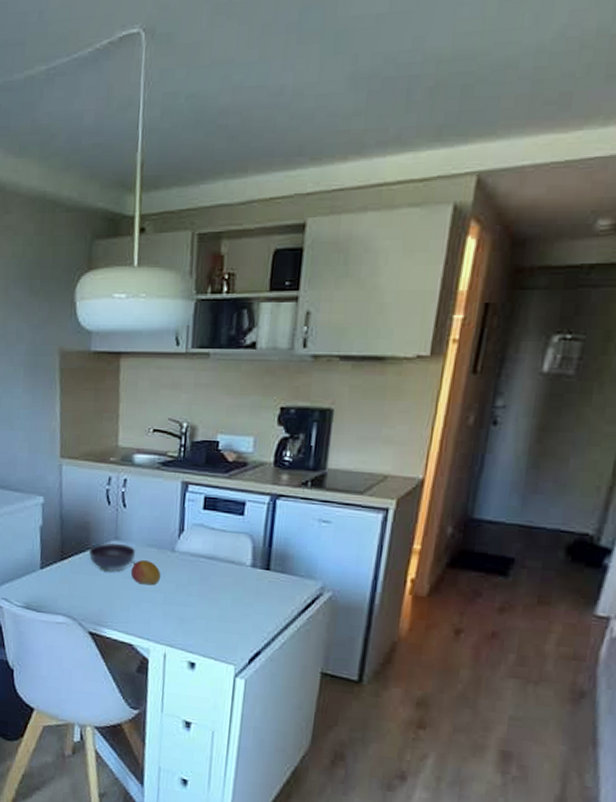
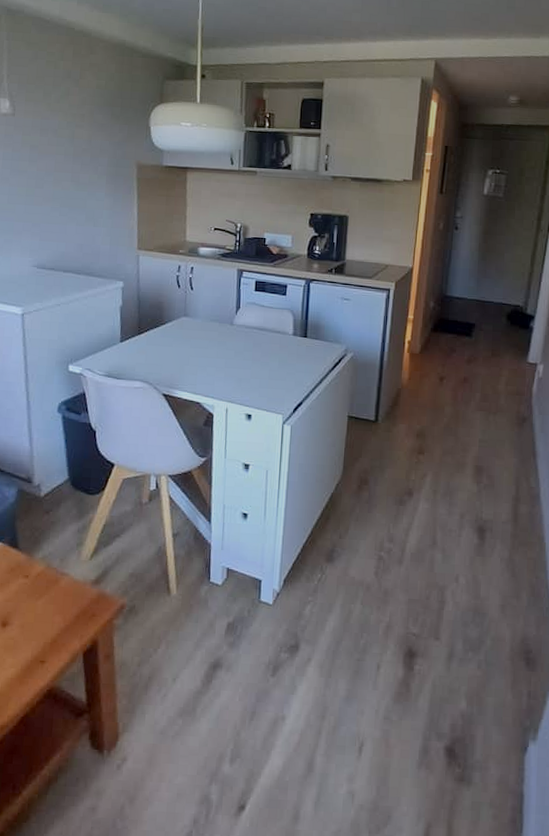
bowl: present [88,542,135,571] -> none [162,318,201,342]
fruit: present [130,560,160,585] -> none [197,332,222,352]

